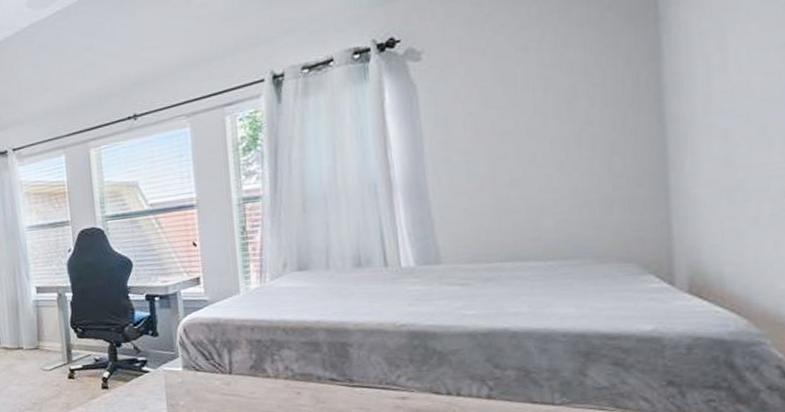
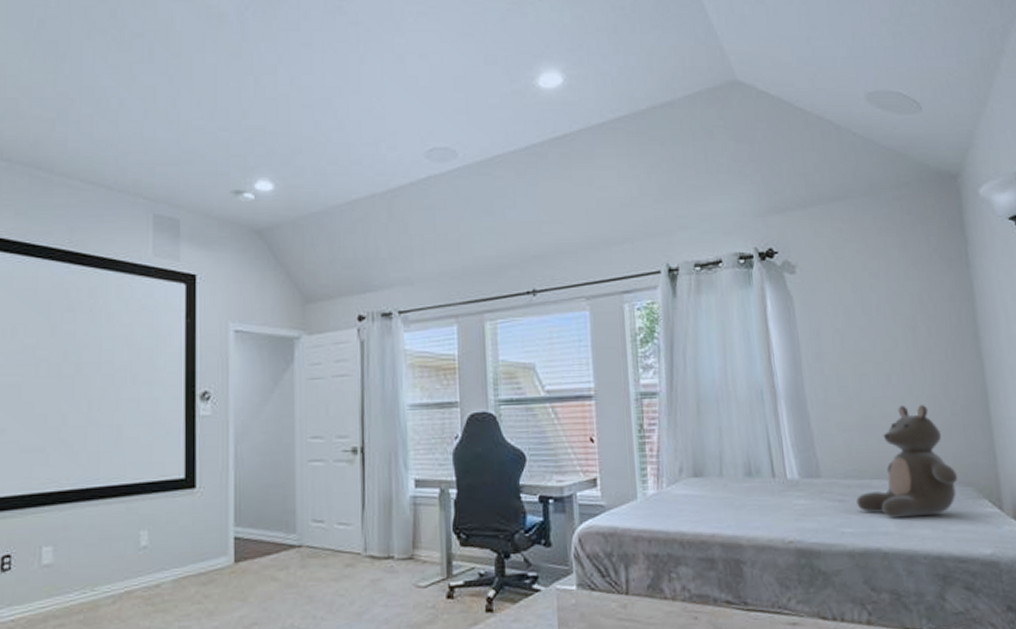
stuffed bear: none [483,182,616,299] -> present [856,405,958,518]

